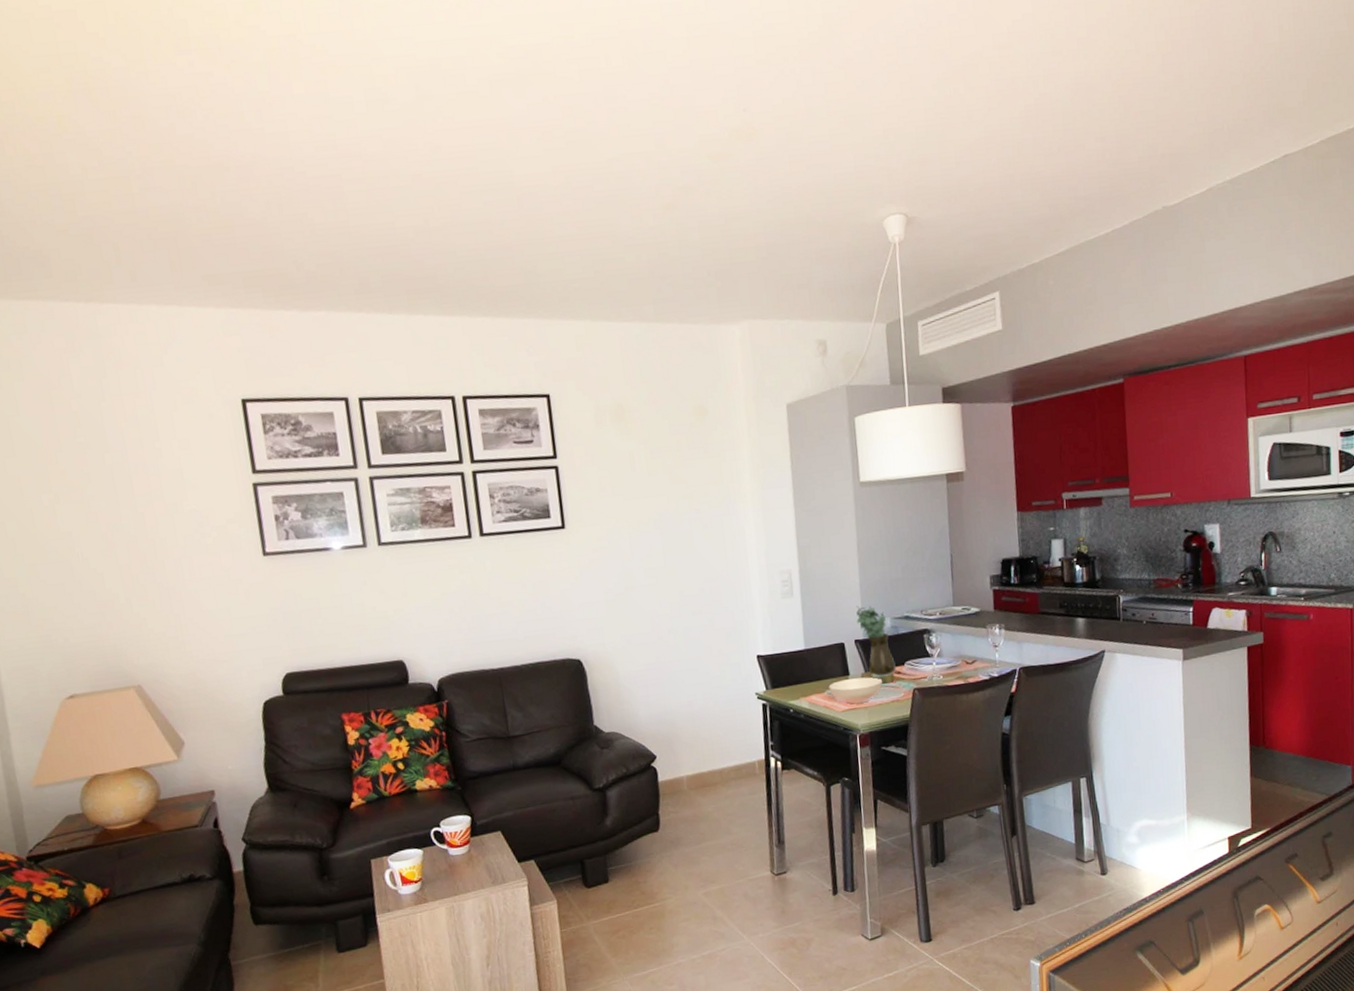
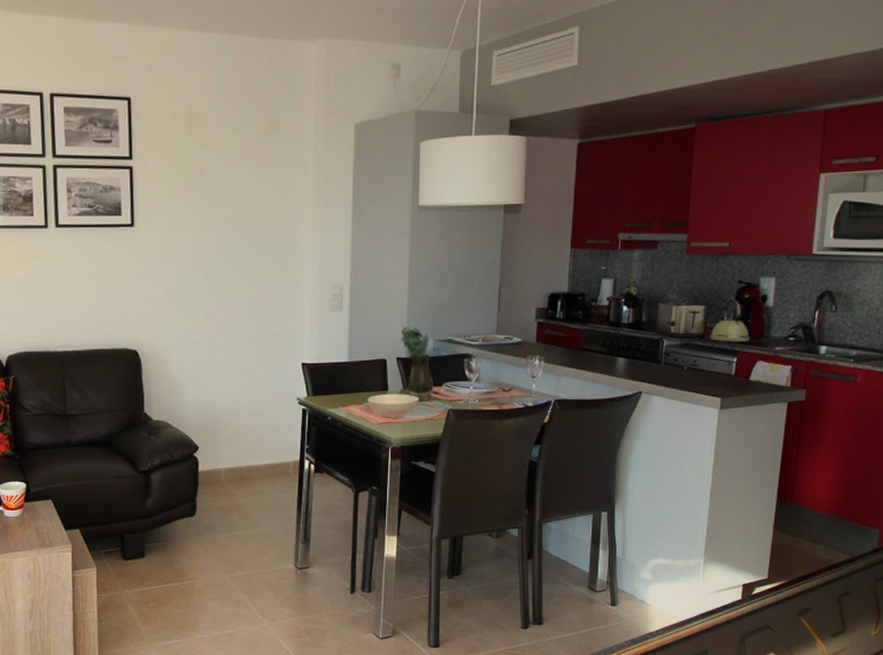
toaster: none [1109,556,1161,593] -> present [655,302,709,338]
kettle: none [1162,549,1203,593] -> present [708,299,750,343]

